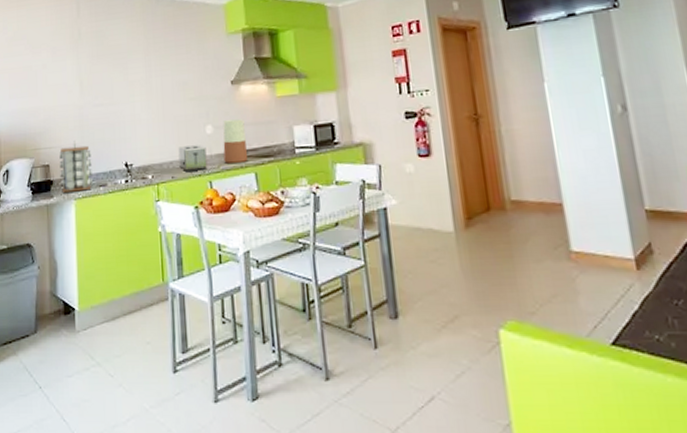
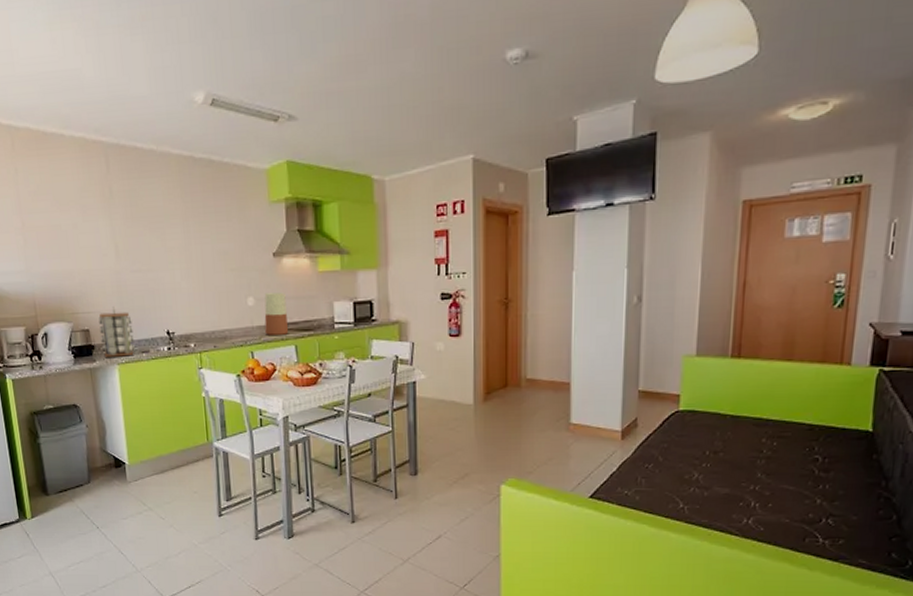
toaster: present [178,145,207,173] -> none [220,316,249,343]

